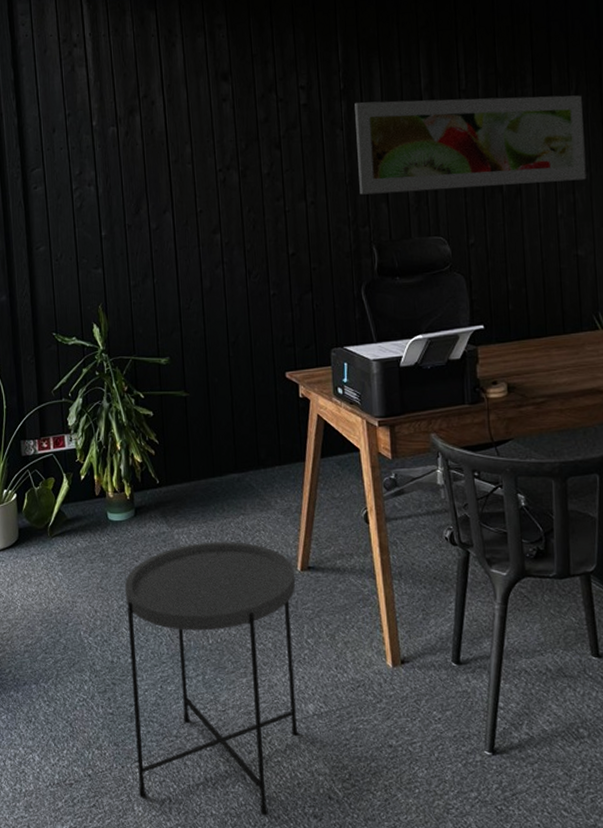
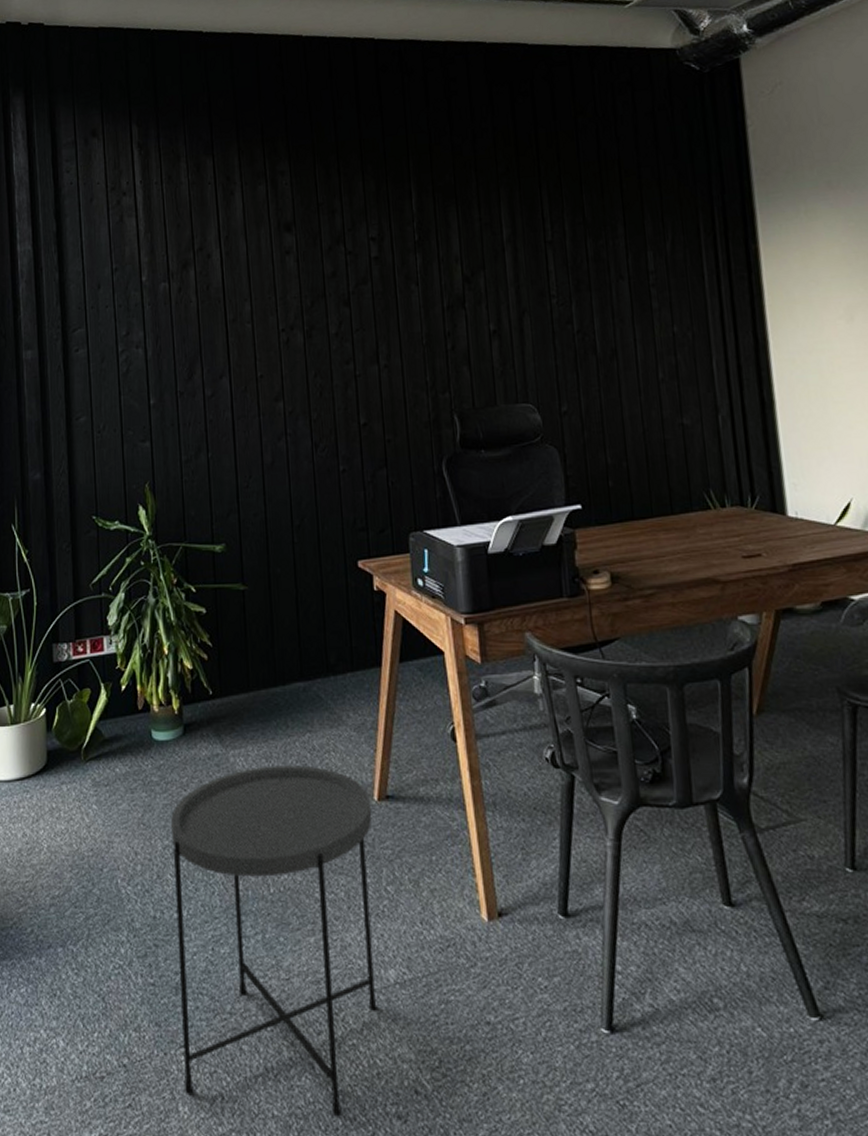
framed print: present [354,95,587,195] -> none [431,246,689,357]

